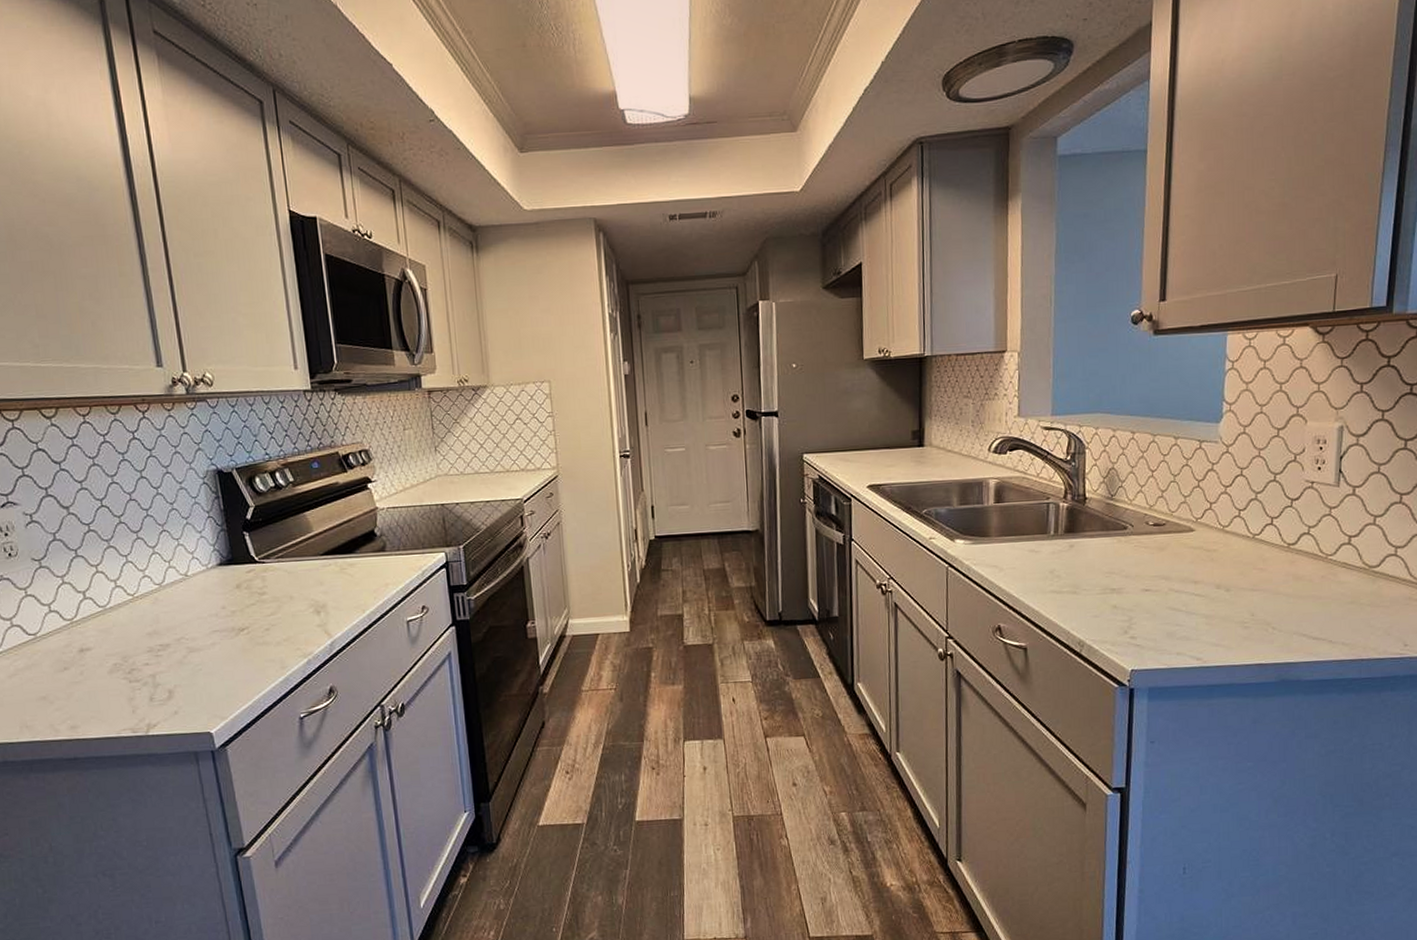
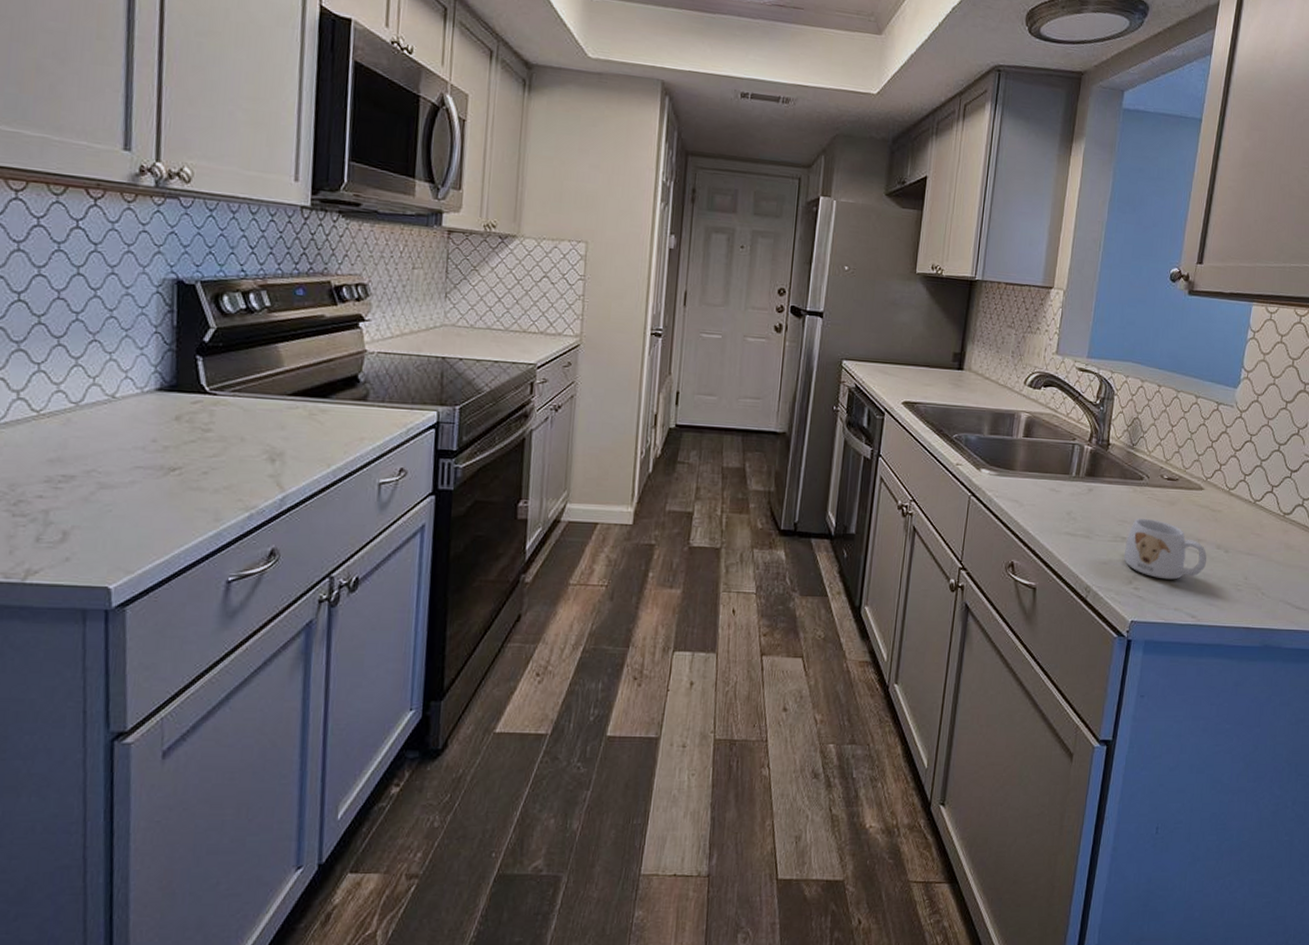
mug: none [1115,567,1207,626] -> present [1123,518,1207,580]

